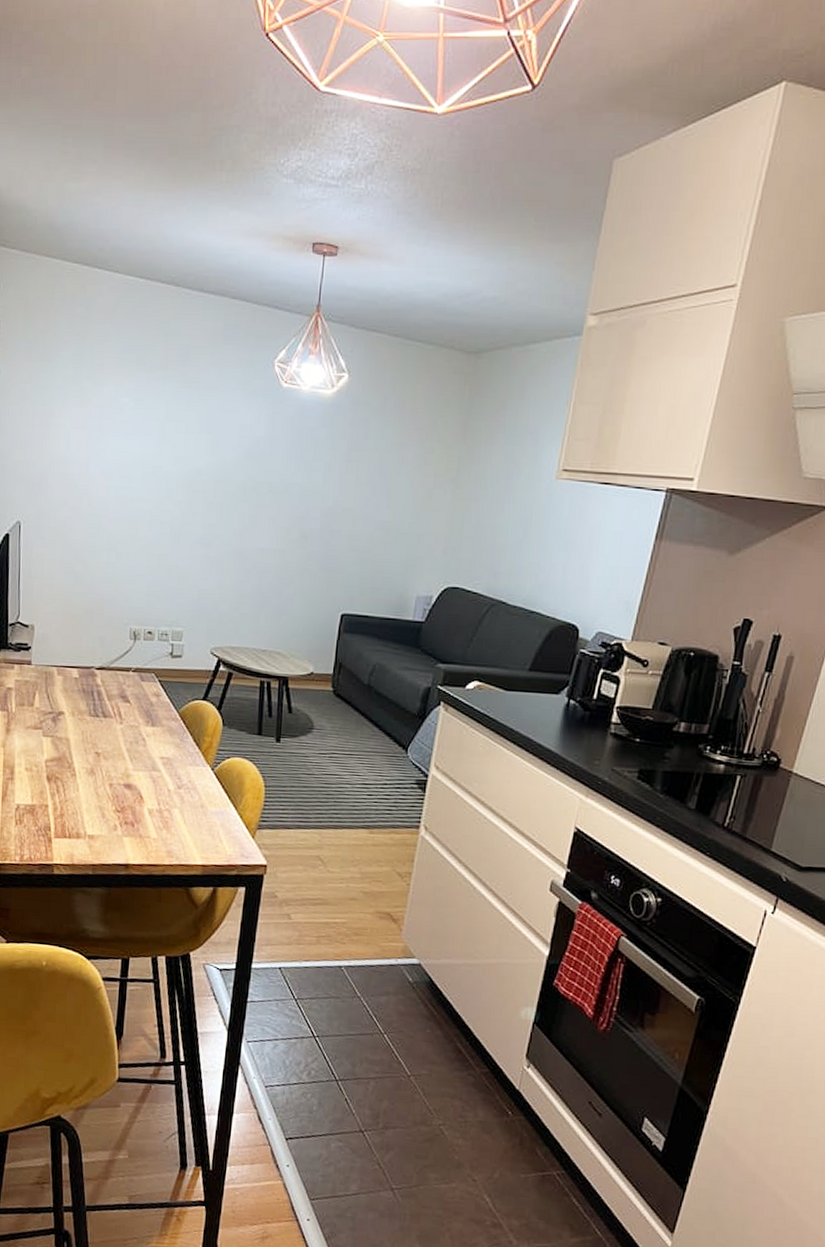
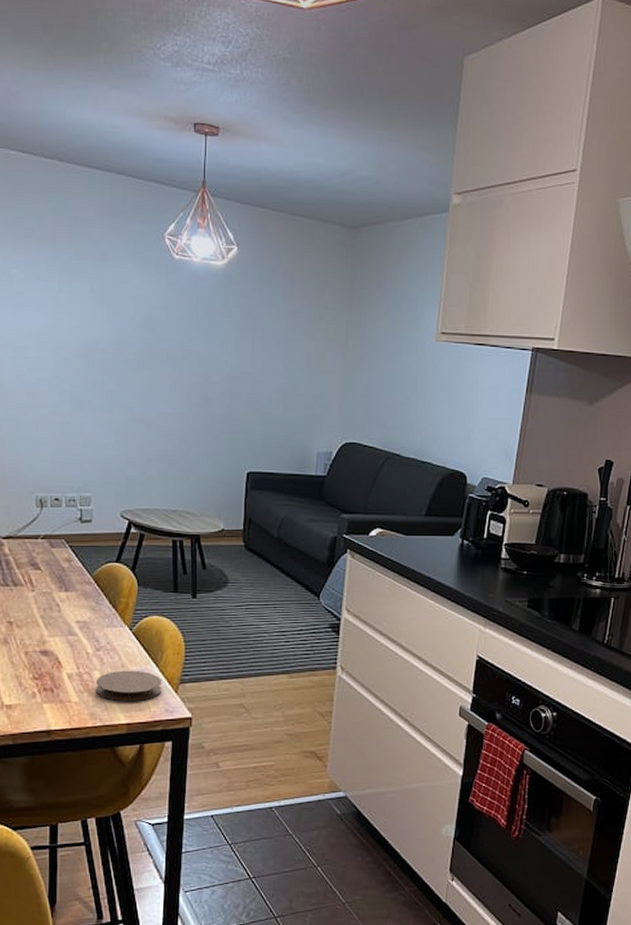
coaster: none [174,810,240,843] -> present [95,670,162,701]

